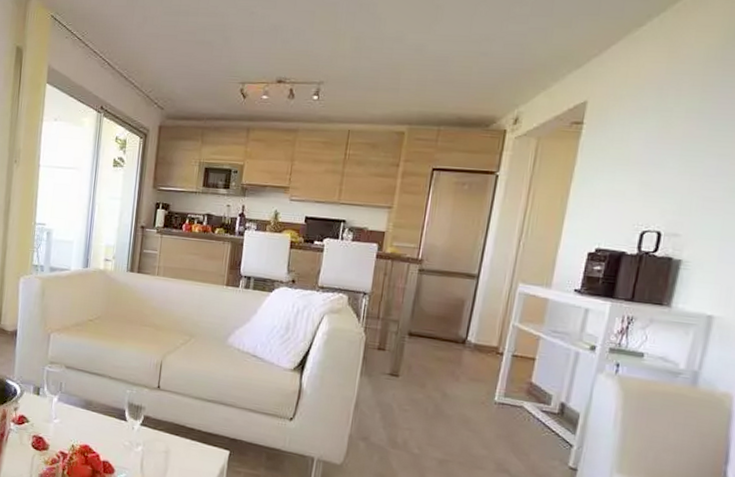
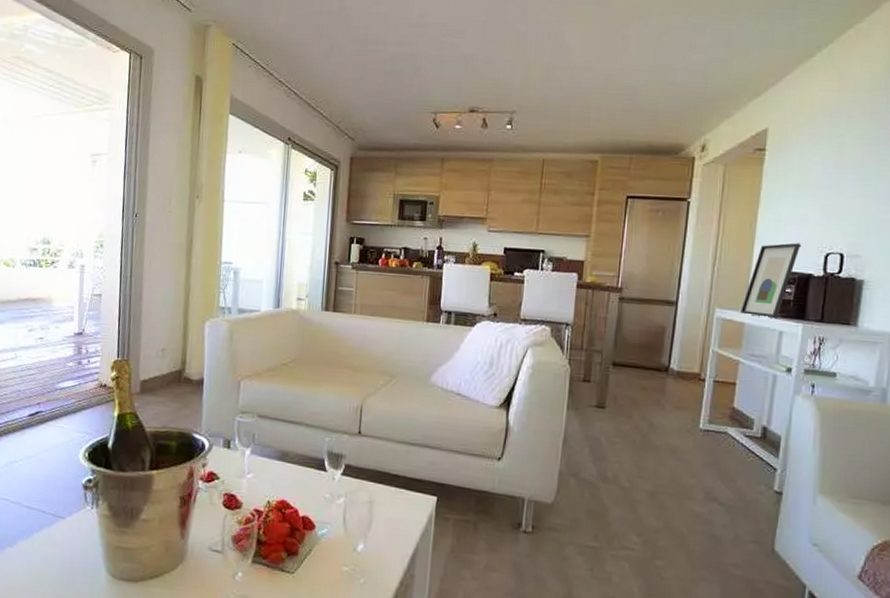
picture frame: none [545,219,616,295] -> present [741,243,802,318]

